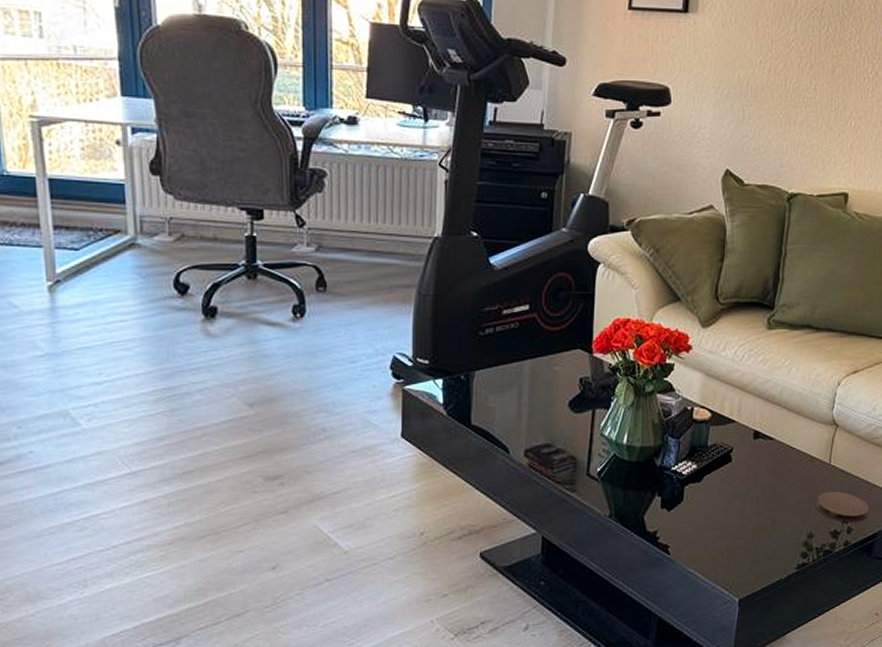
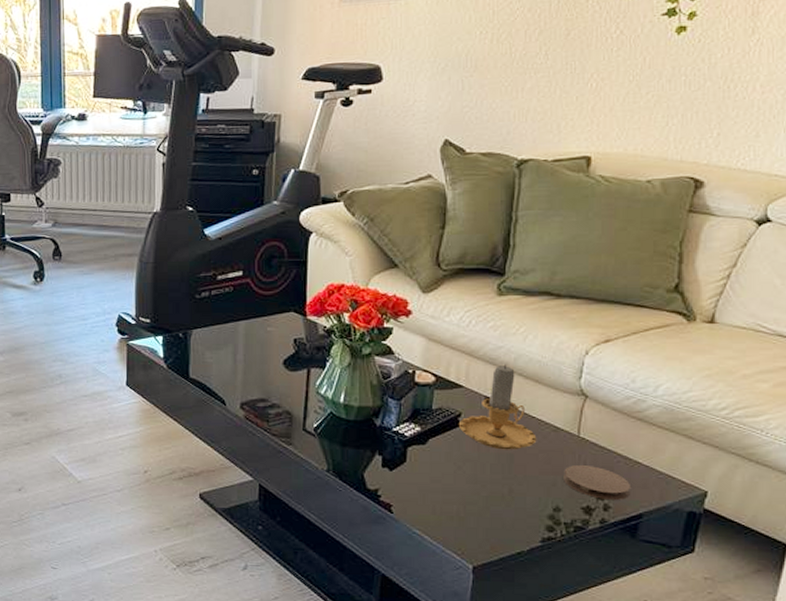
candle: none [731,396,796,482] -> present [459,363,537,450]

